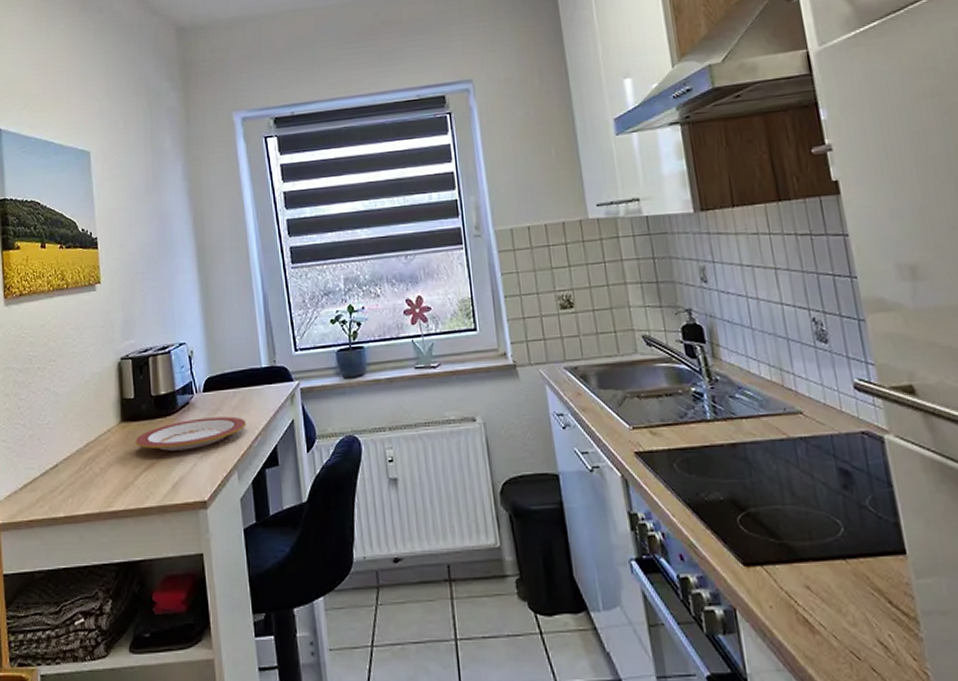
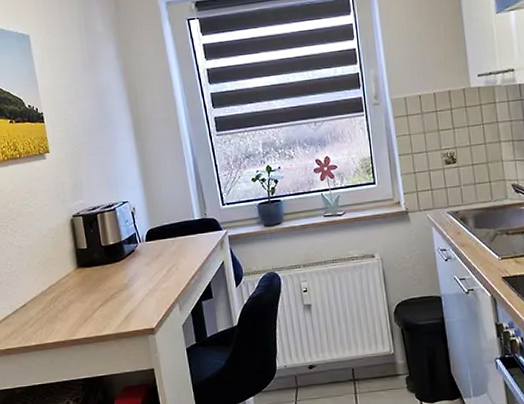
plate: present [135,416,247,451] -> none [90,260,184,290]

